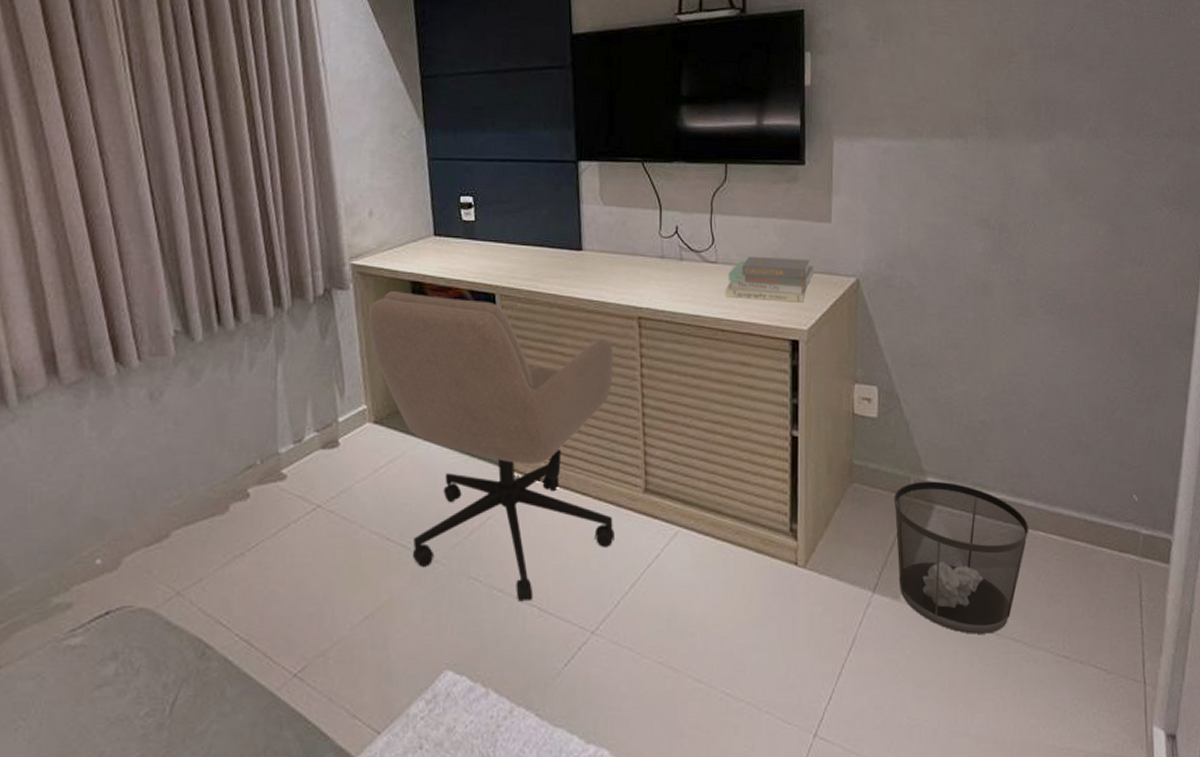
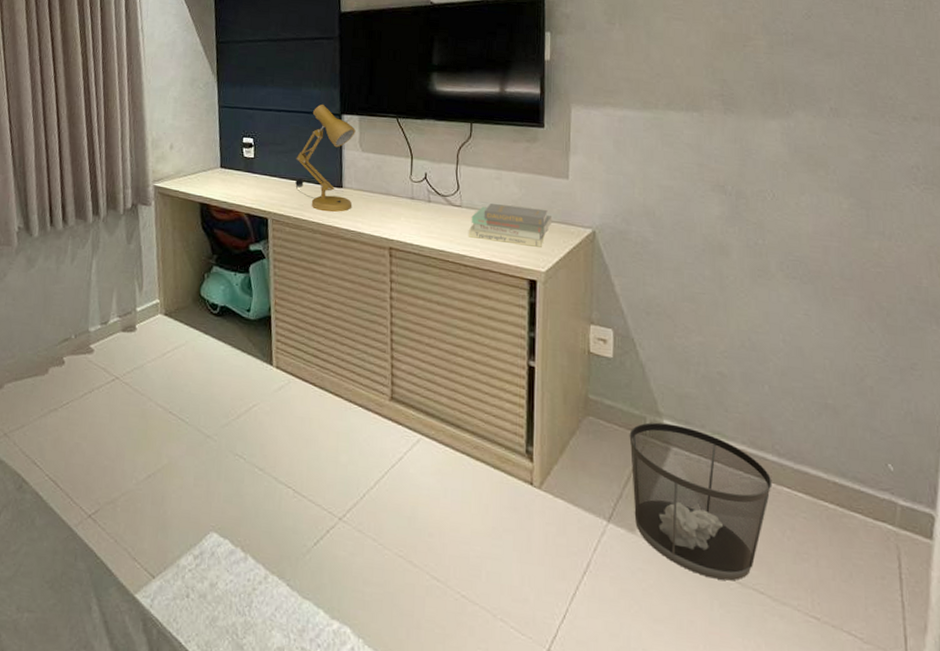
office chair: present [368,291,615,602] -> none [165,210,367,482]
desk lamp: none [526,149,595,280] -> present [295,104,356,212]

